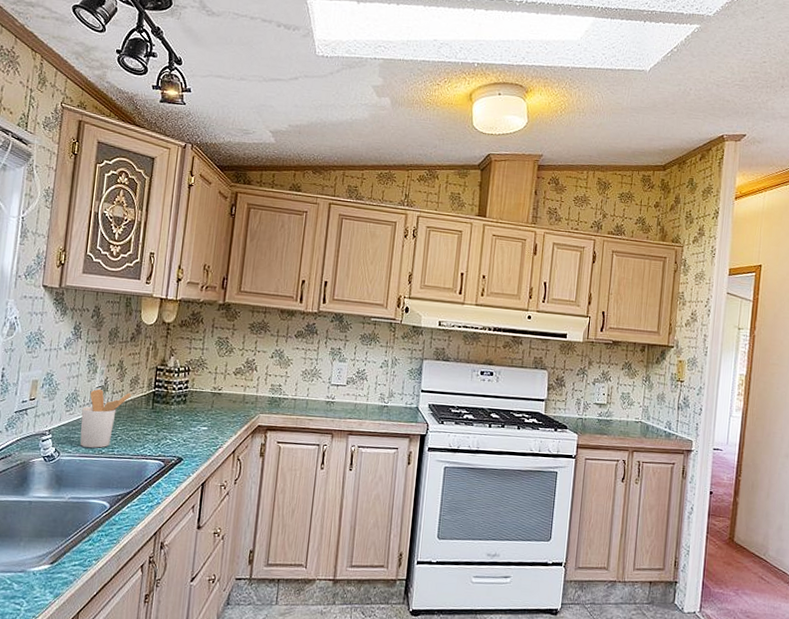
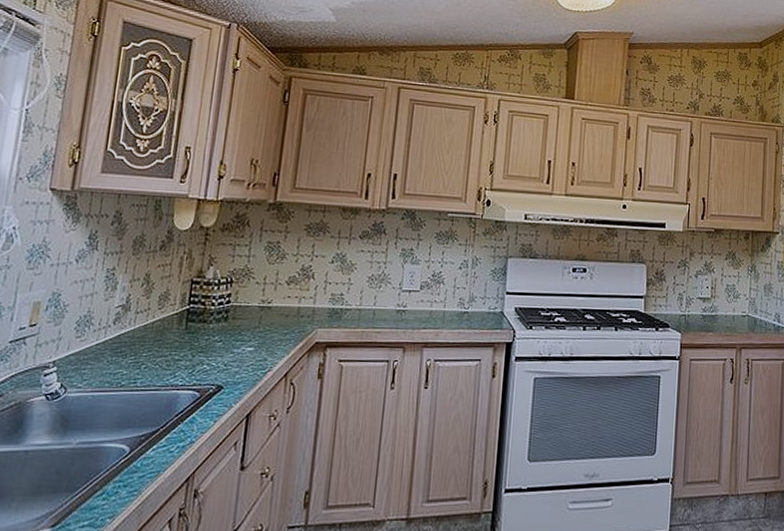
utensil holder: present [80,388,132,448] -> none [93,308,161,380]

